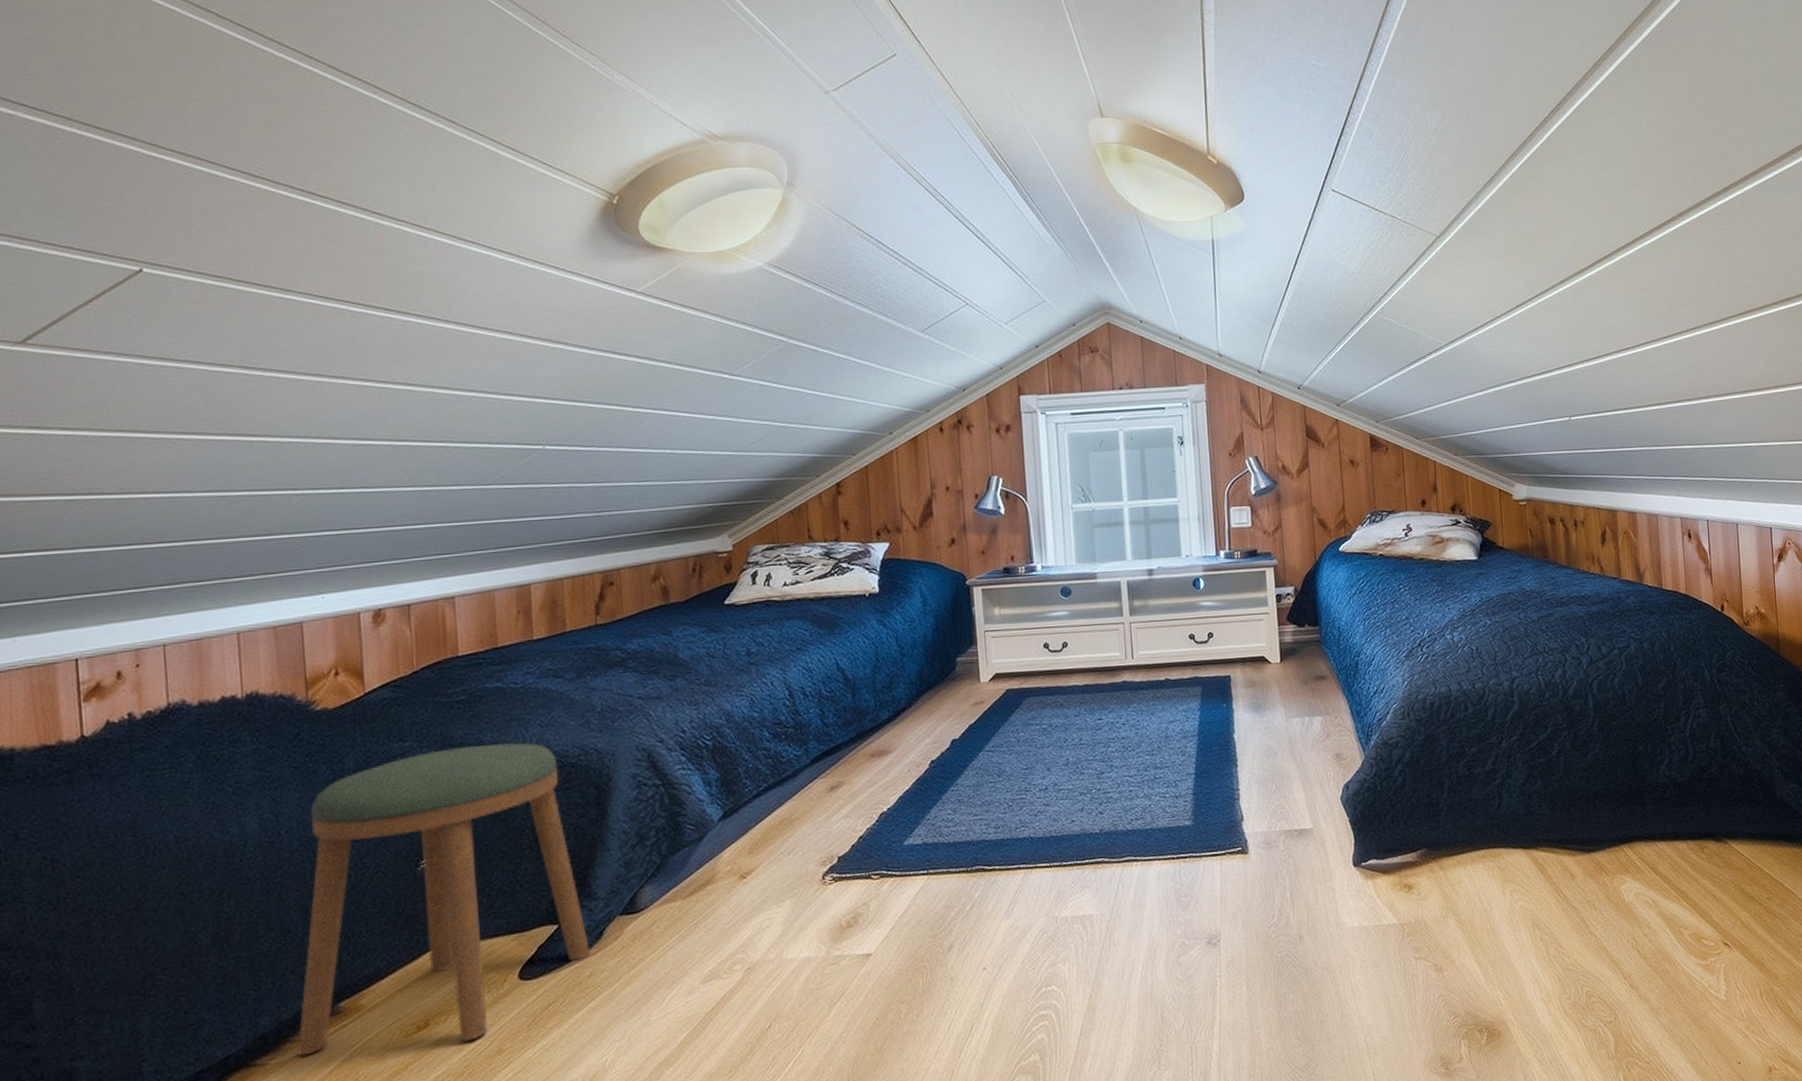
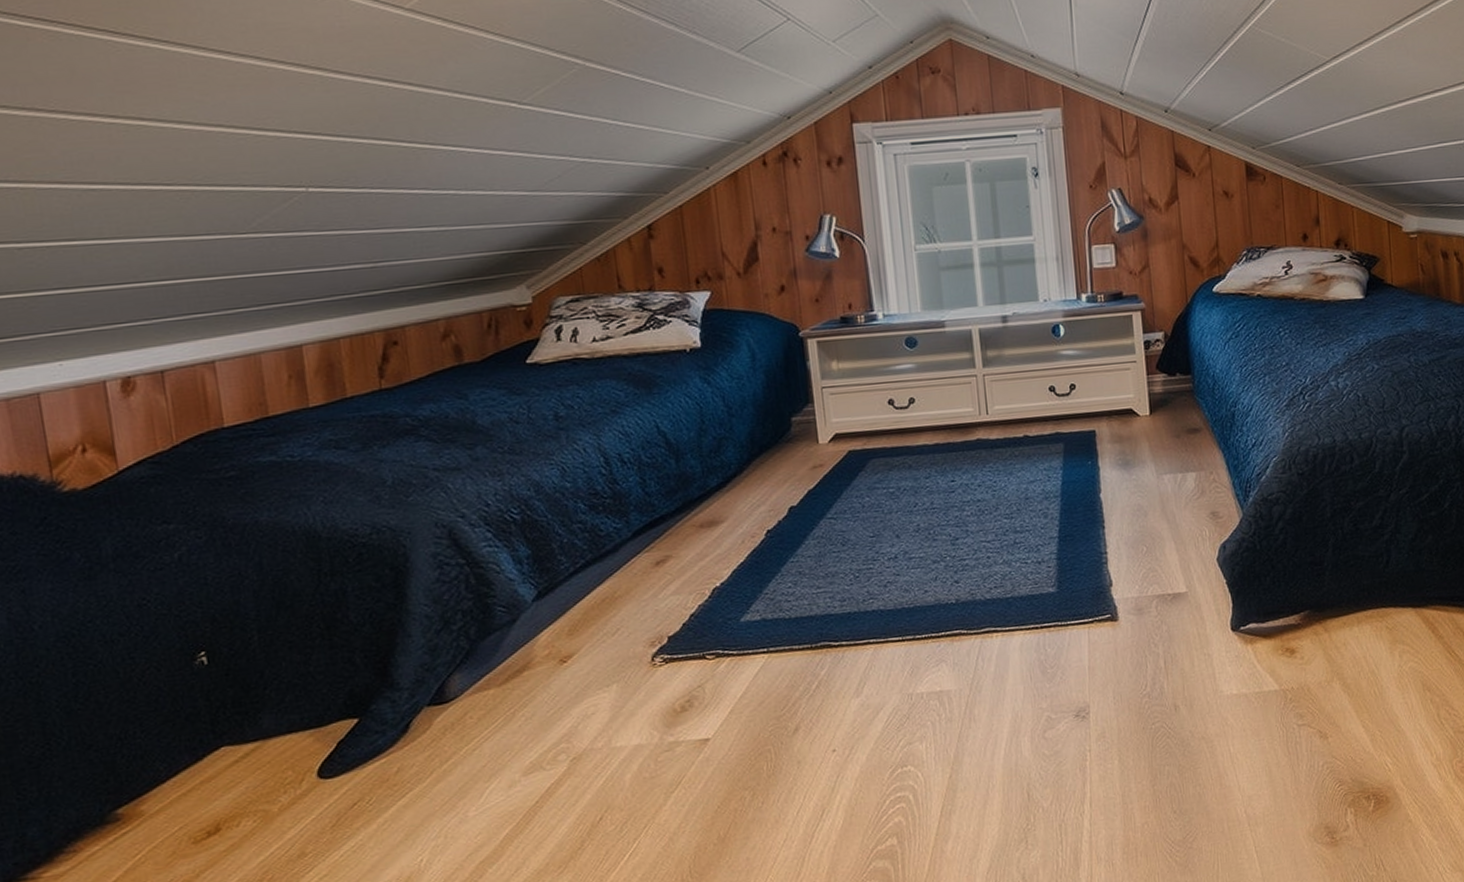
stool: present [297,742,591,1056] -> none [65,521,398,868]

